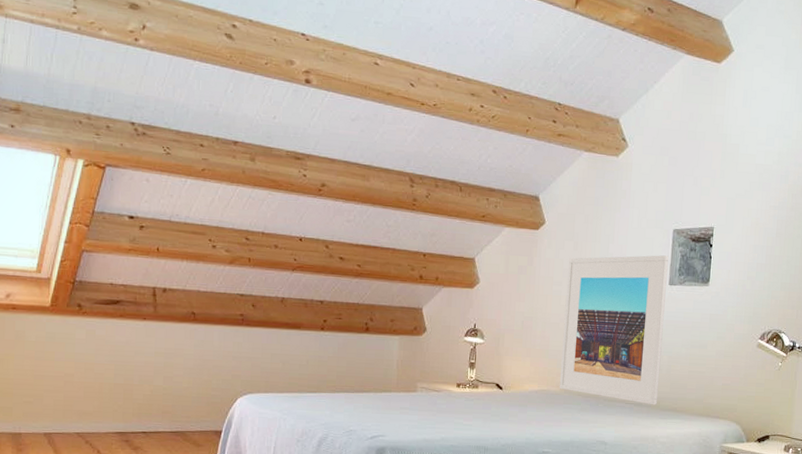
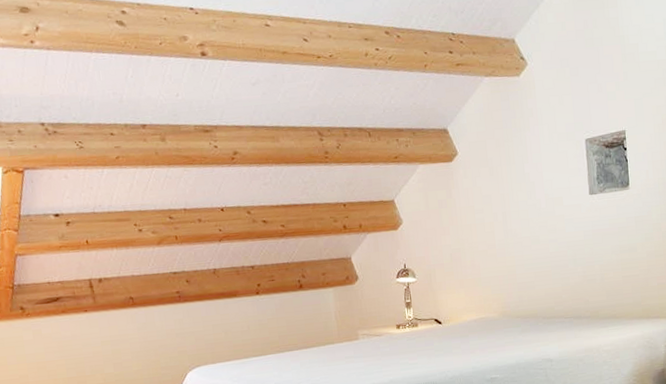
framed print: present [559,255,669,405] -> none [487,166,596,316]

